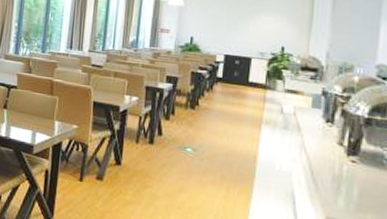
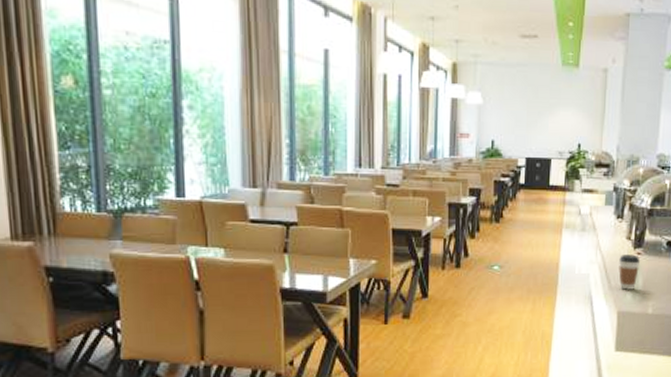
coffee cup: none [327,159,354,198] -> present [618,254,640,290]

